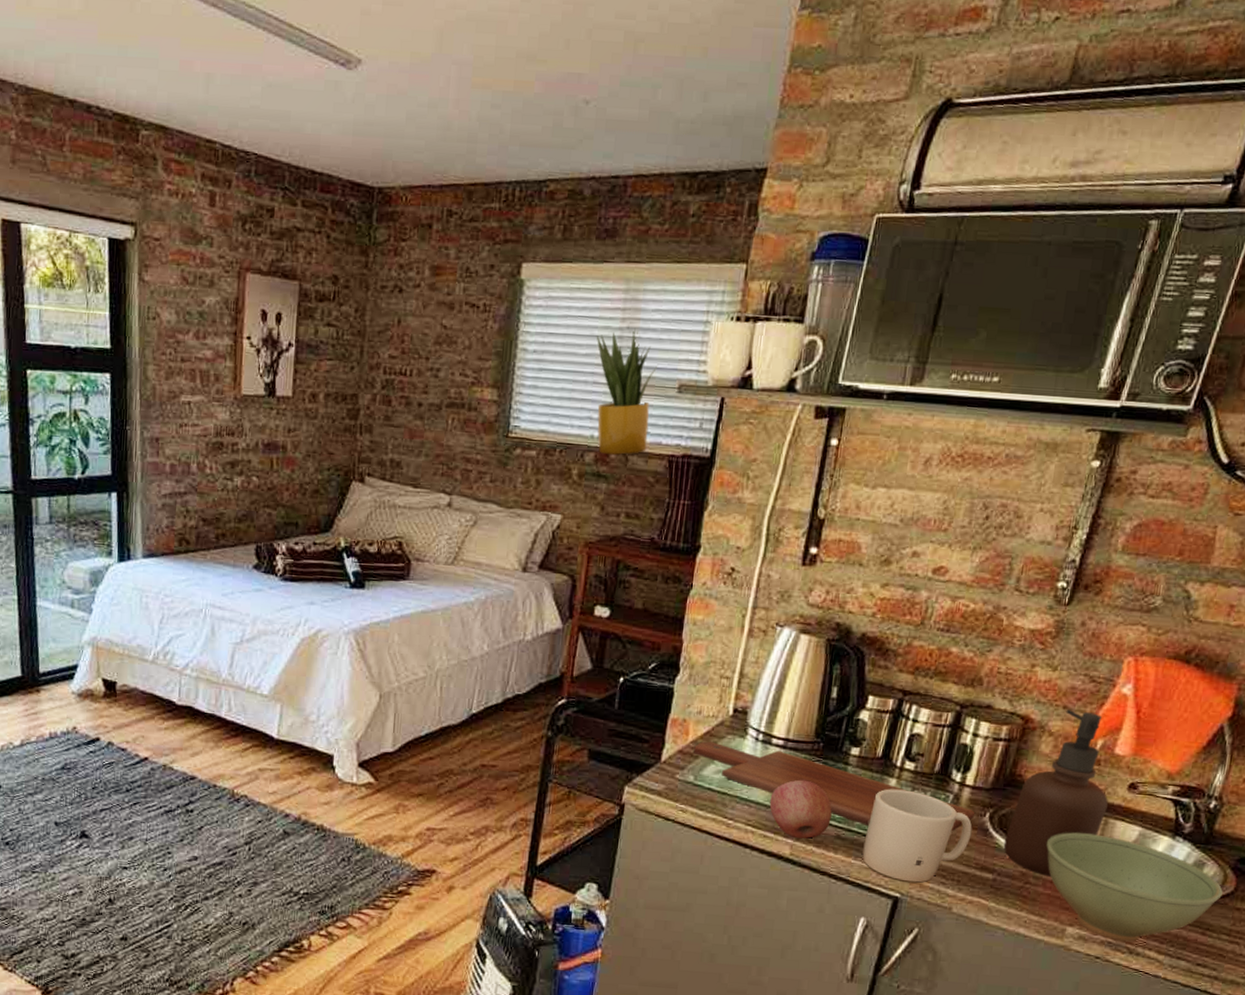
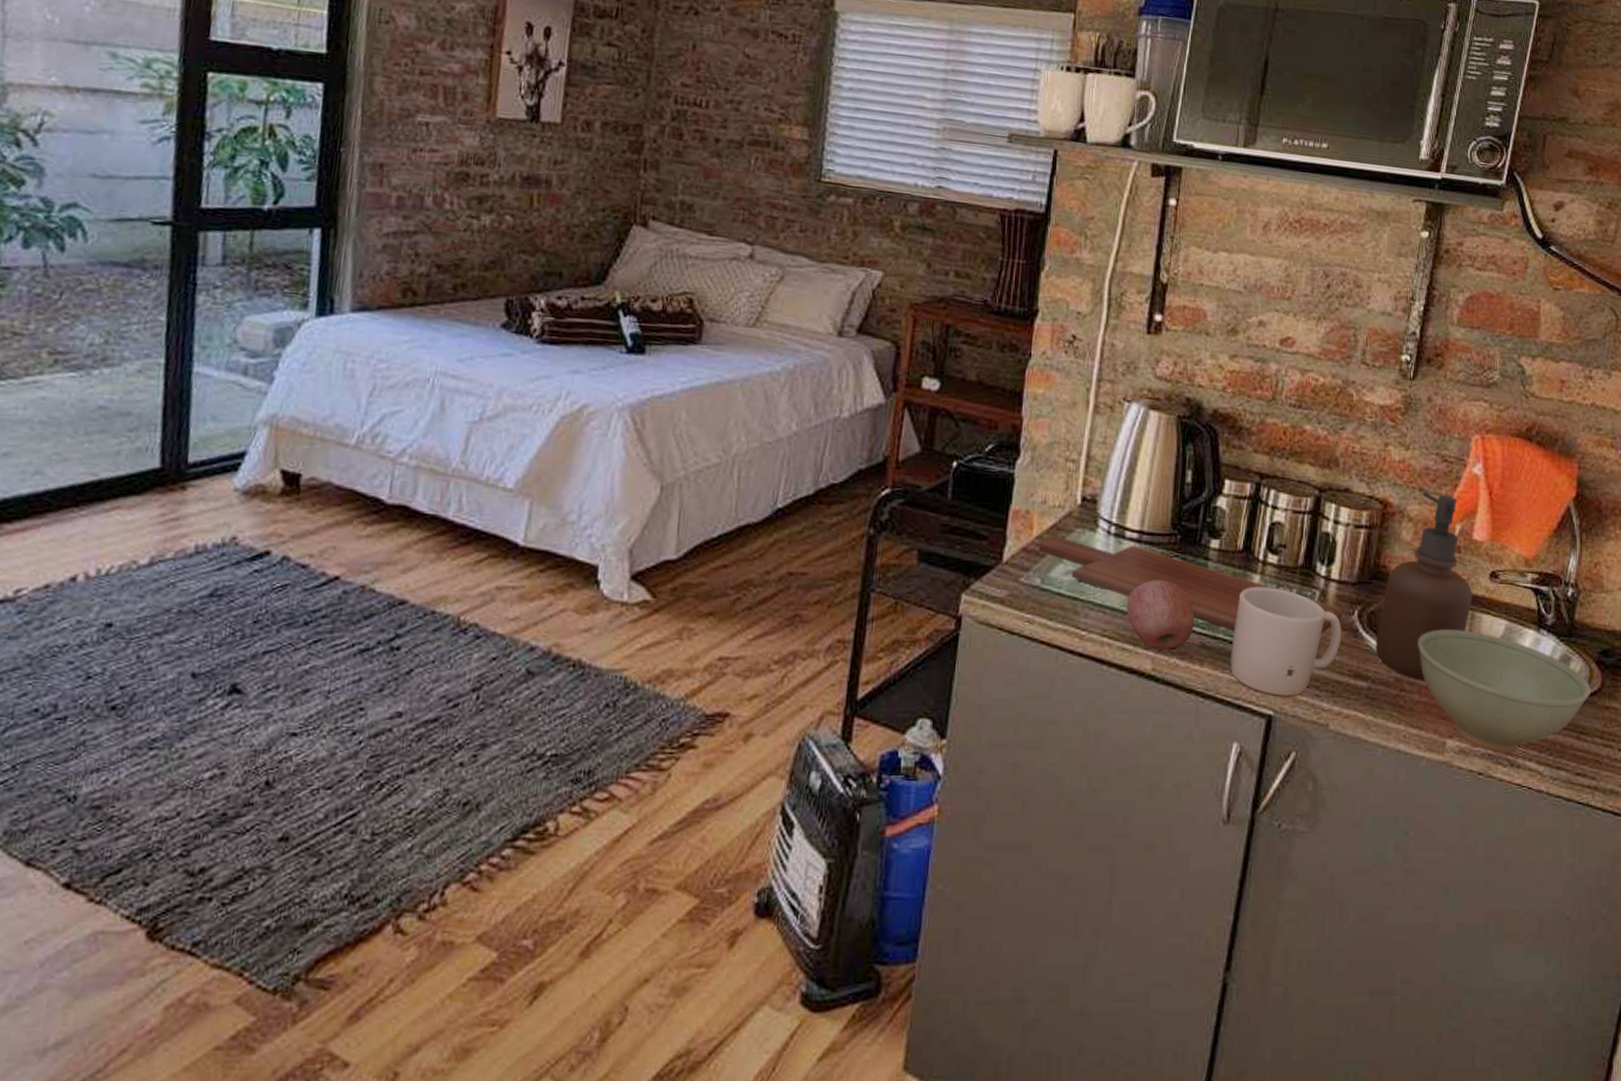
planter: present [596,327,658,455] -> none [918,70,986,207]

